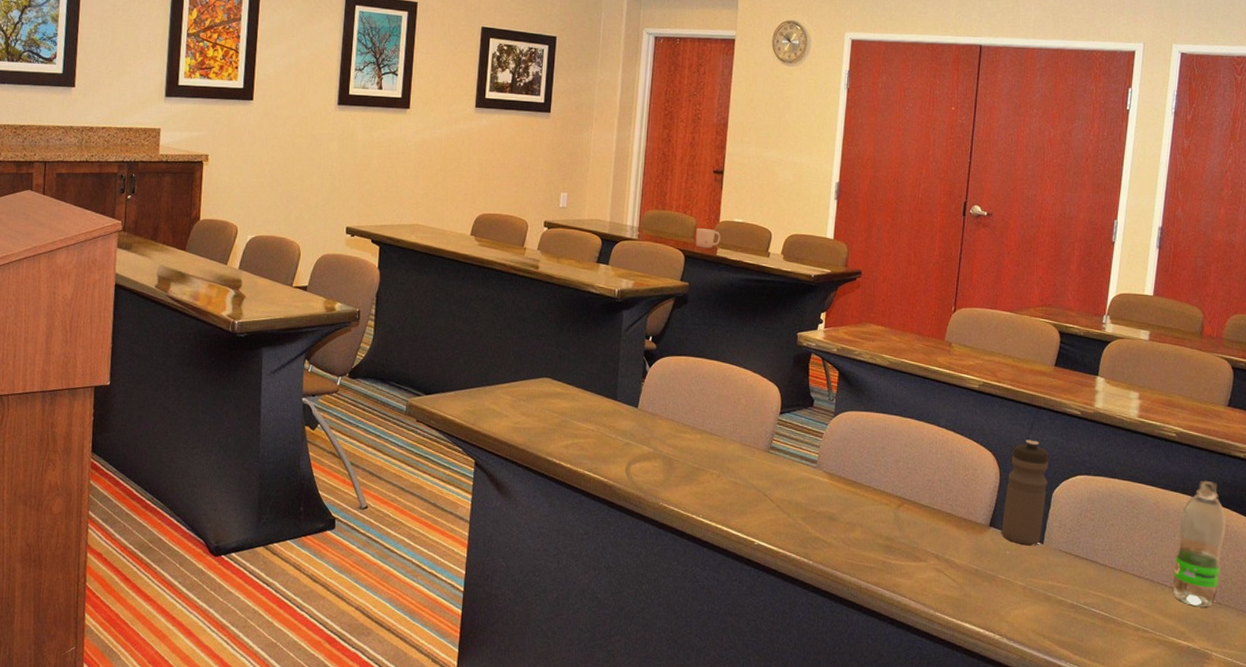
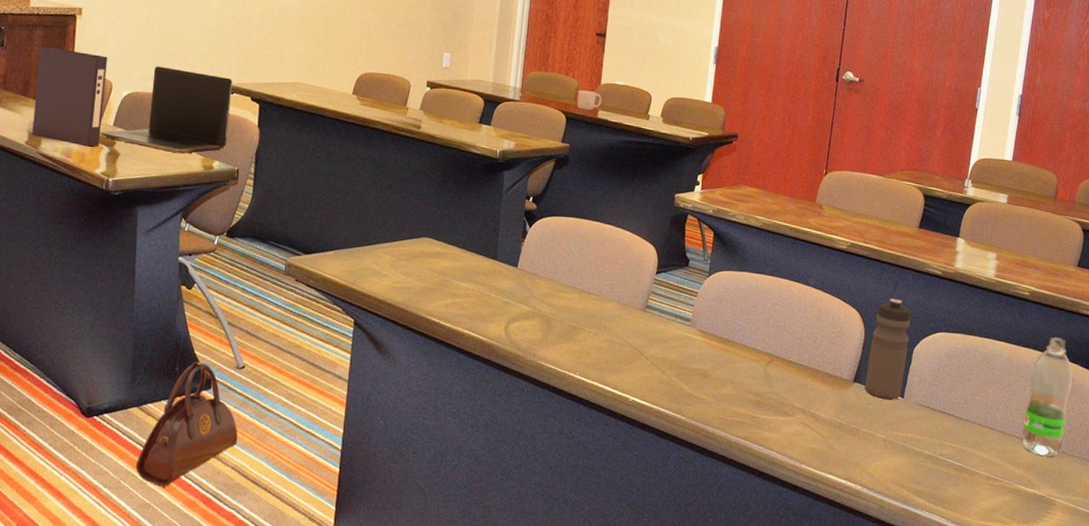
binder: none [161,193,233,290] -> present [32,47,107,147]
laptop computer: none [227,210,354,296] -> present [101,66,233,154]
handbag: none [262,501,362,627] -> present [135,361,238,487]

